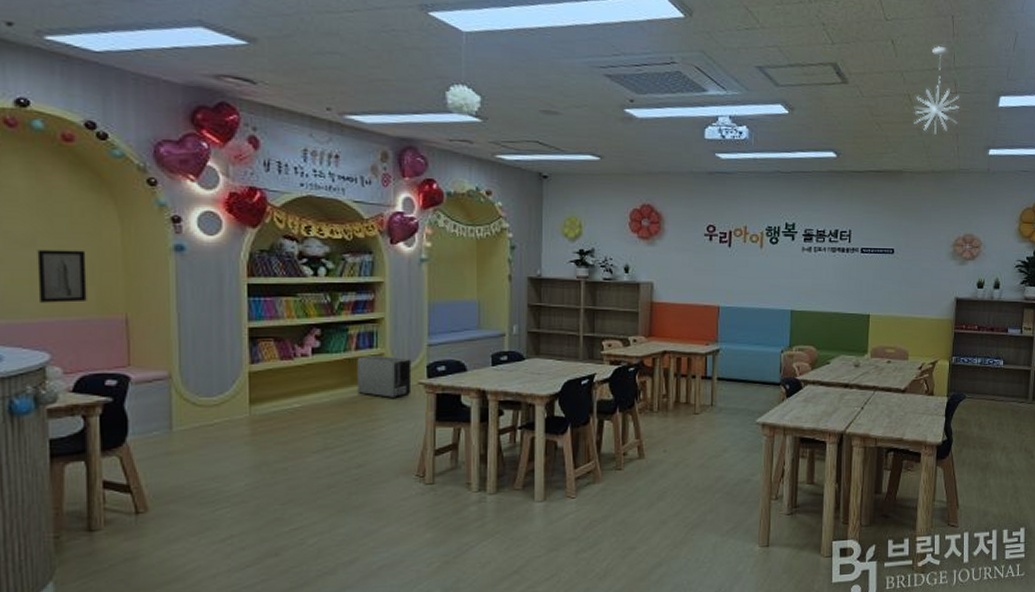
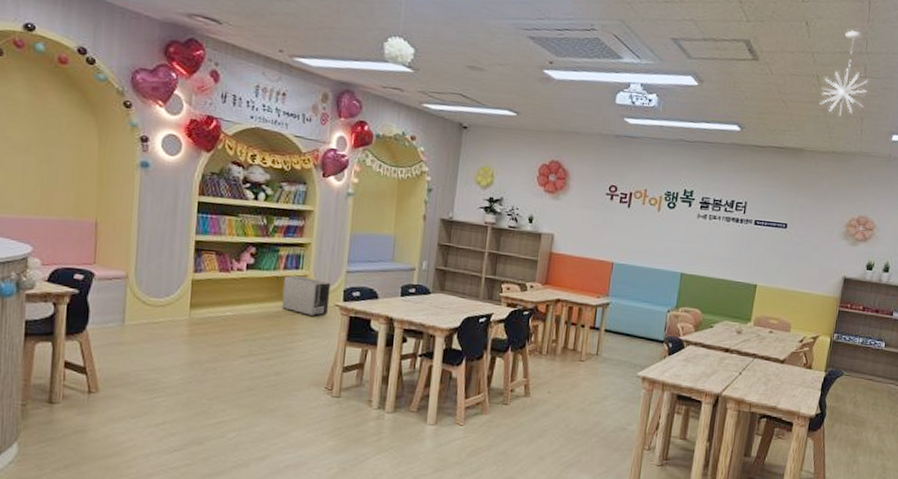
wall art: present [37,249,87,303] -> none [27,155,69,205]

